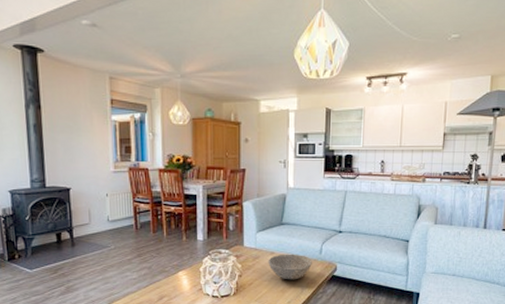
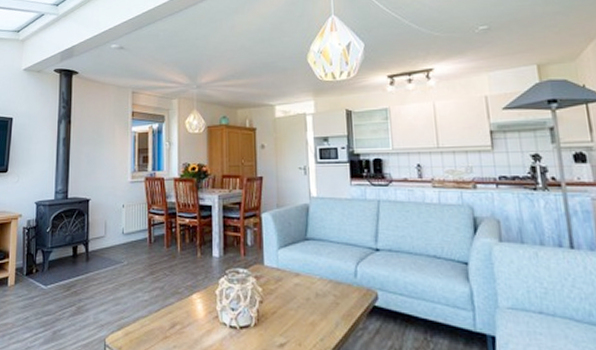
bowl: present [268,254,312,280] -> none [293,276,346,310]

